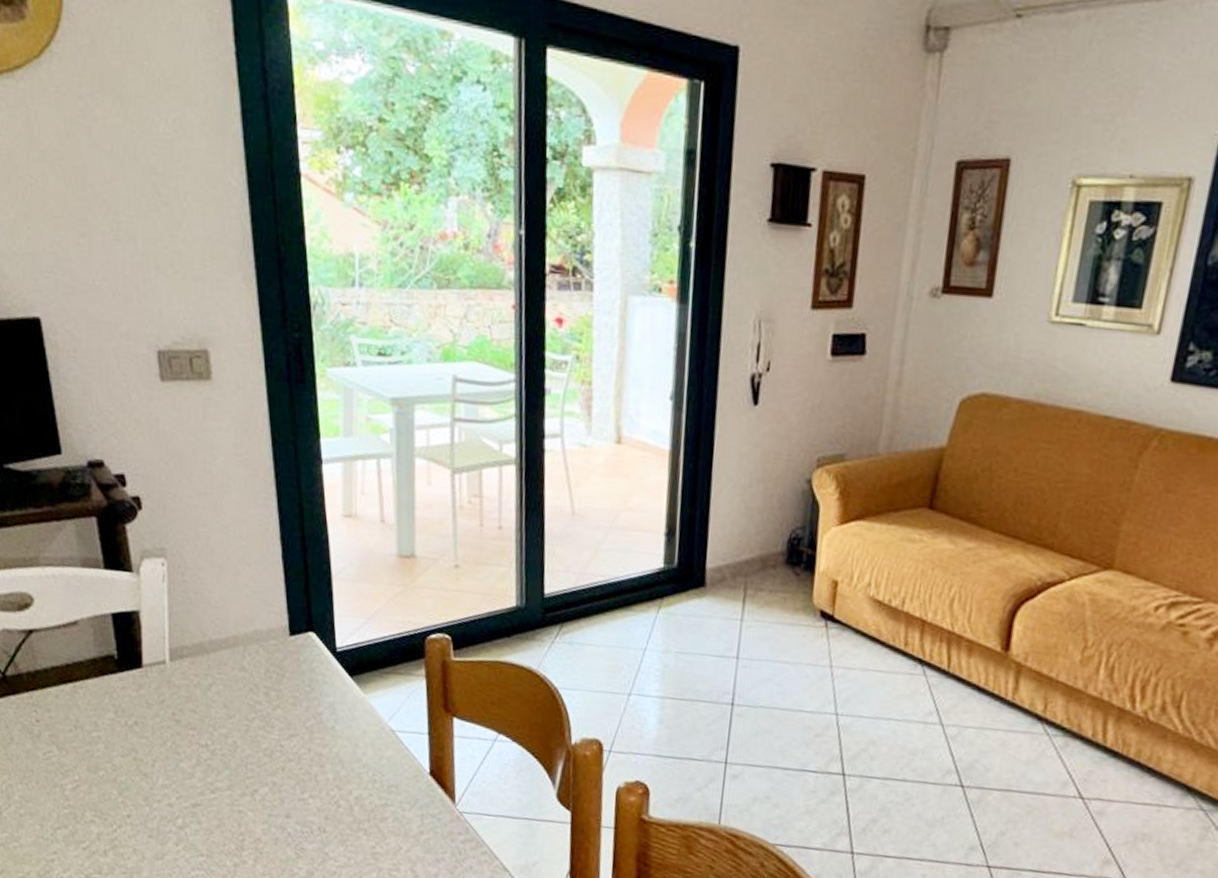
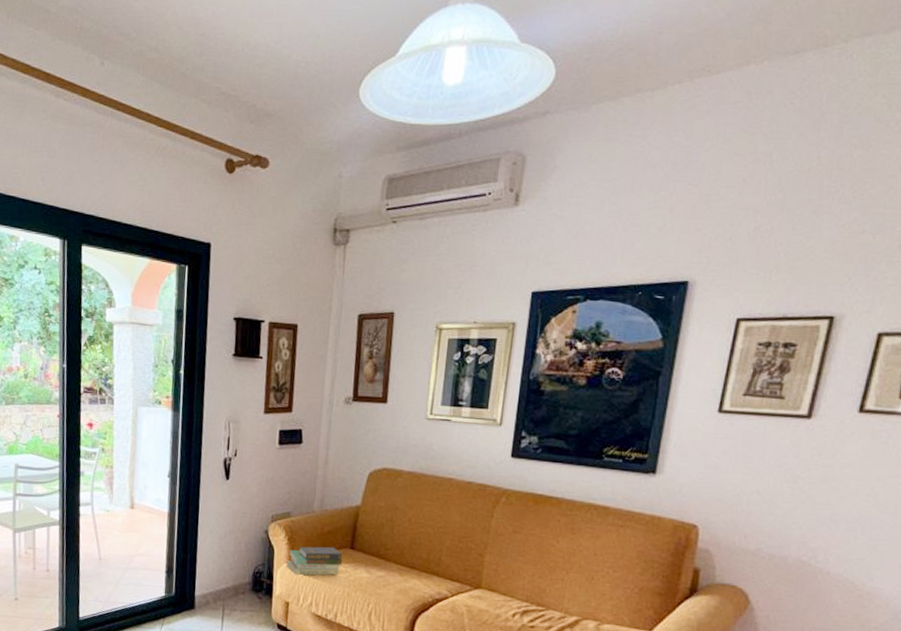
books: none [836,503,917,546] -> present [286,546,343,576]

